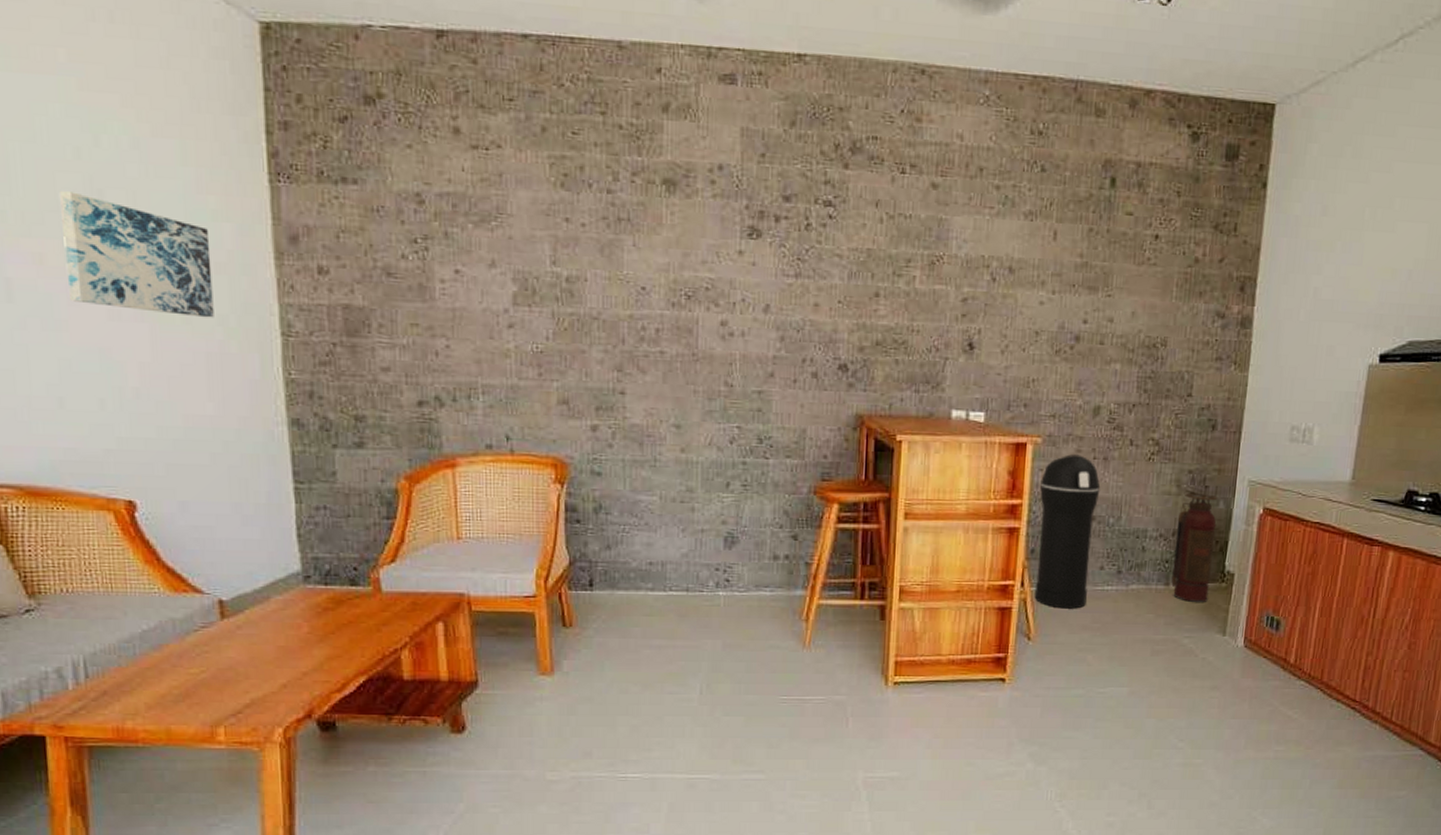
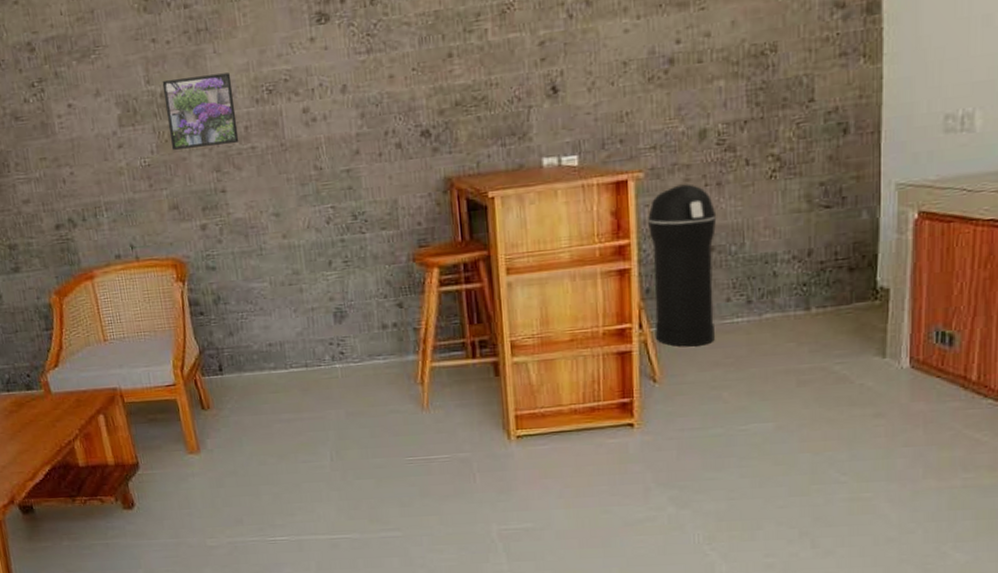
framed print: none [570,264,648,344] -> present [162,73,239,150]
fire extinguisher: present [1171,492,1218,602] -> none [812,205,861,325]

